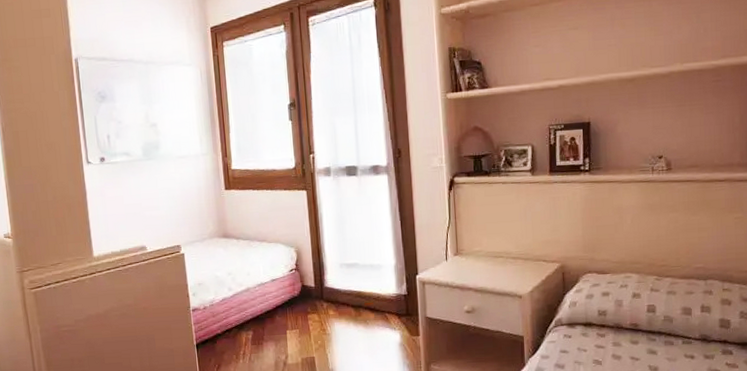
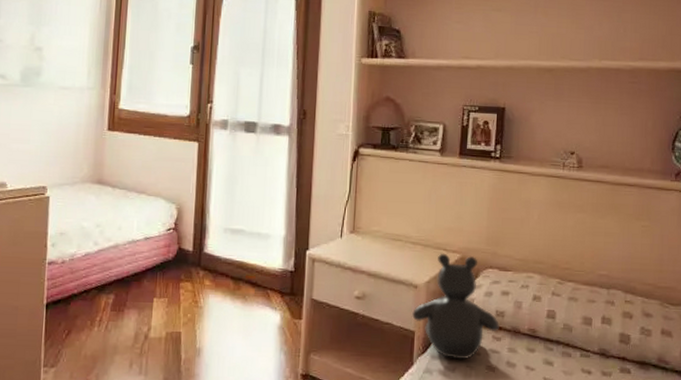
stuffed animal: none [519,263,603,357] -> present [412,253,499,360]

